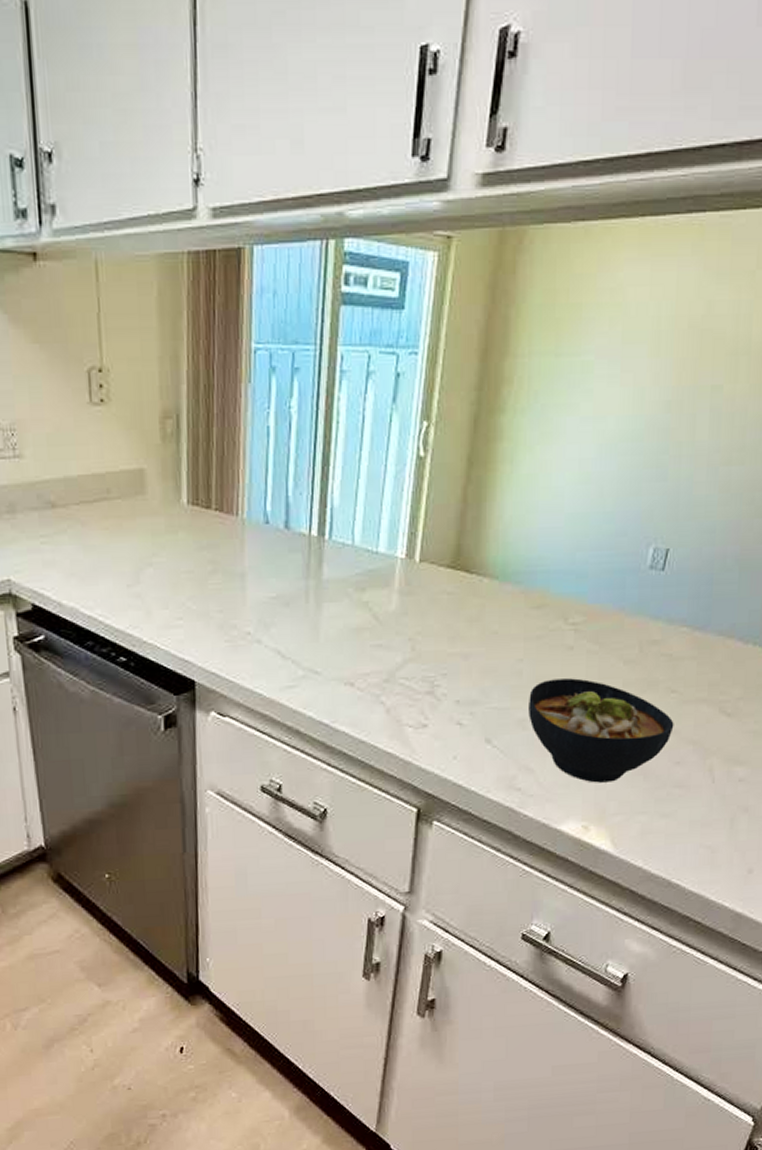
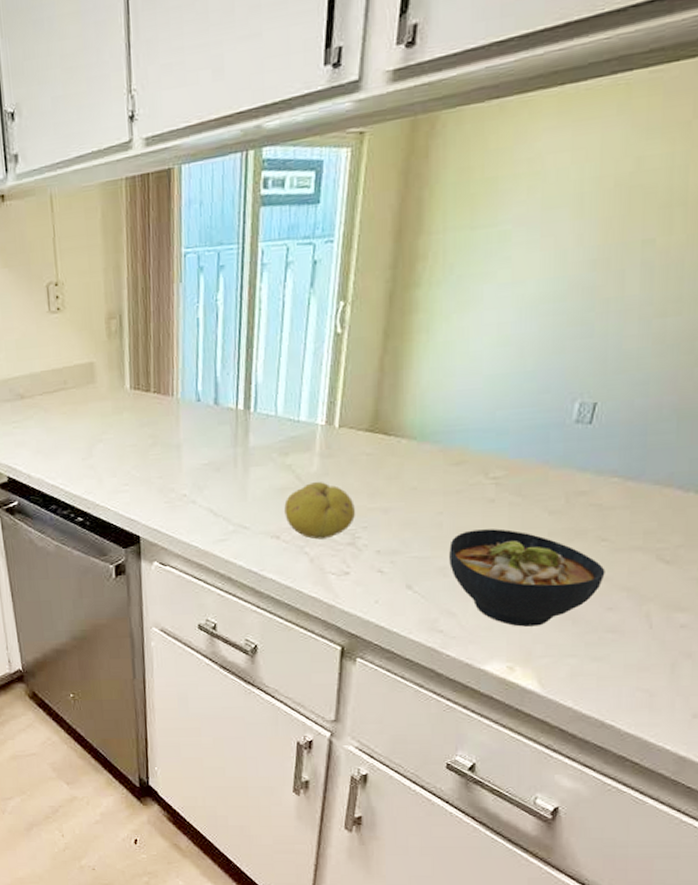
fruit: none [360,621,434,688] -> present [284,481,355,540]

